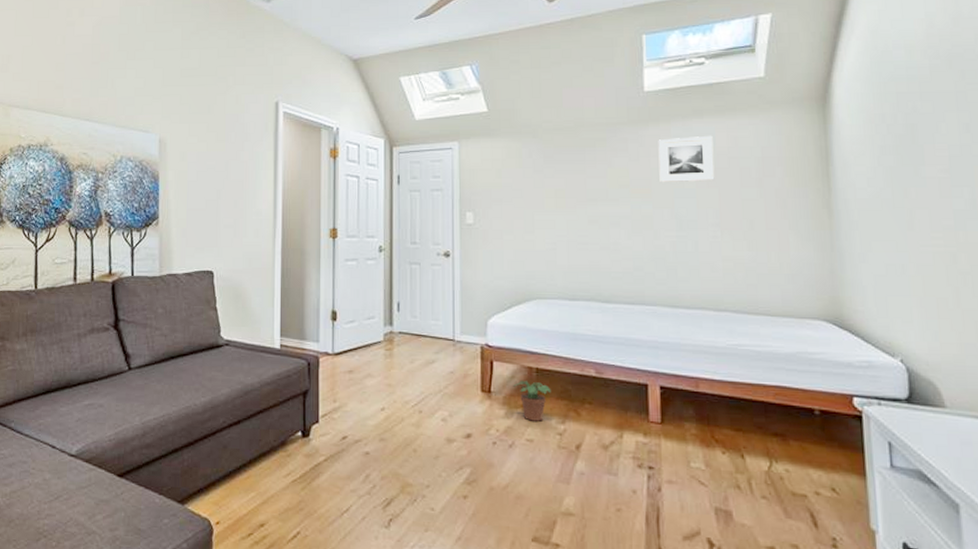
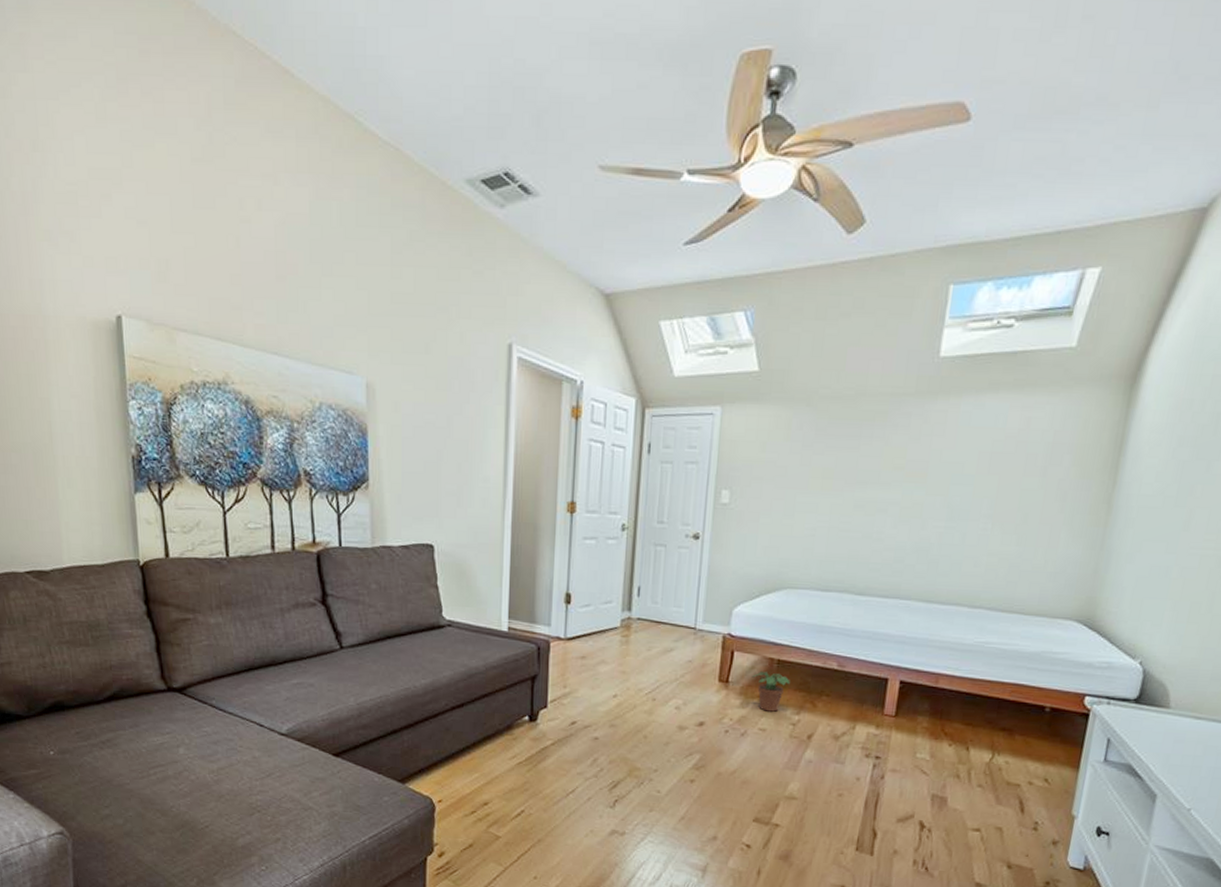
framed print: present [658,135,715,183] -> none [938,414,1005,468]

